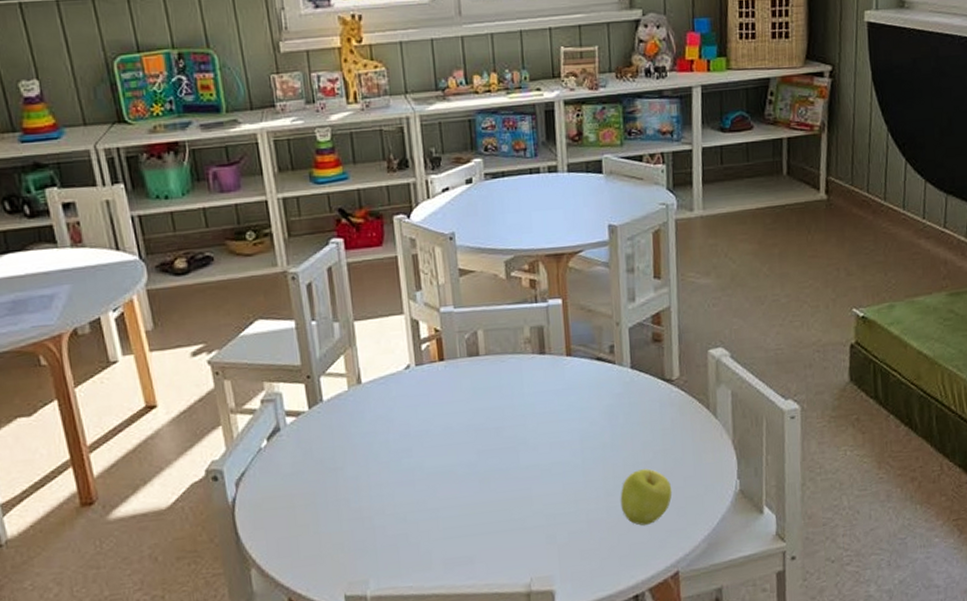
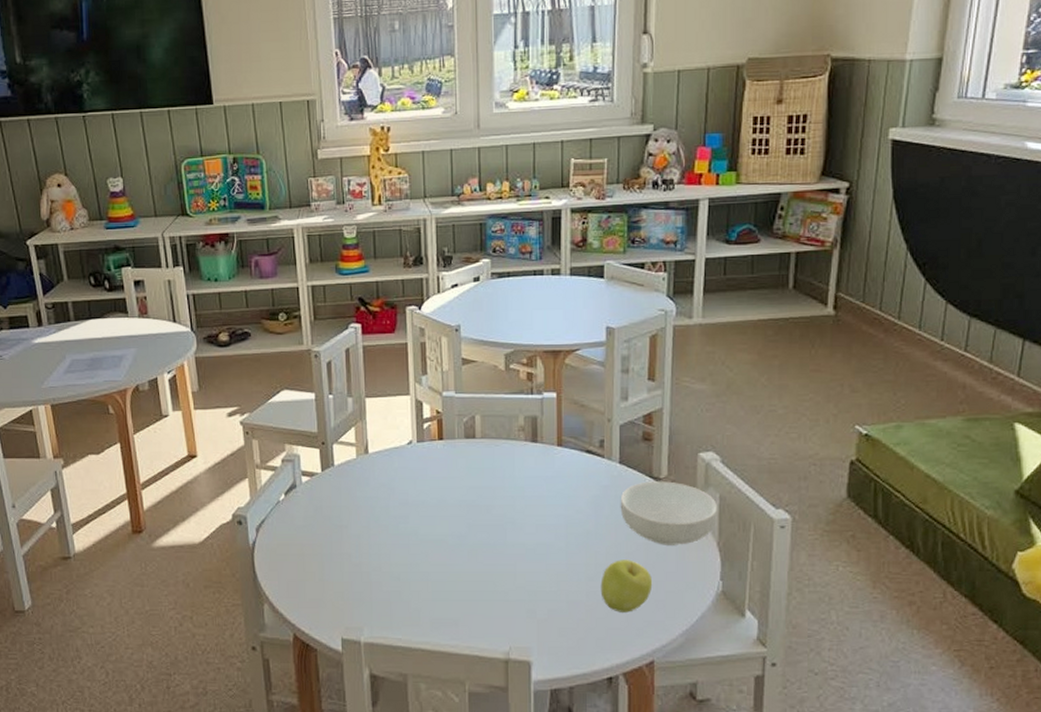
cereal bowl: none [634,382,730,450] -> present [620,481,717,545]

